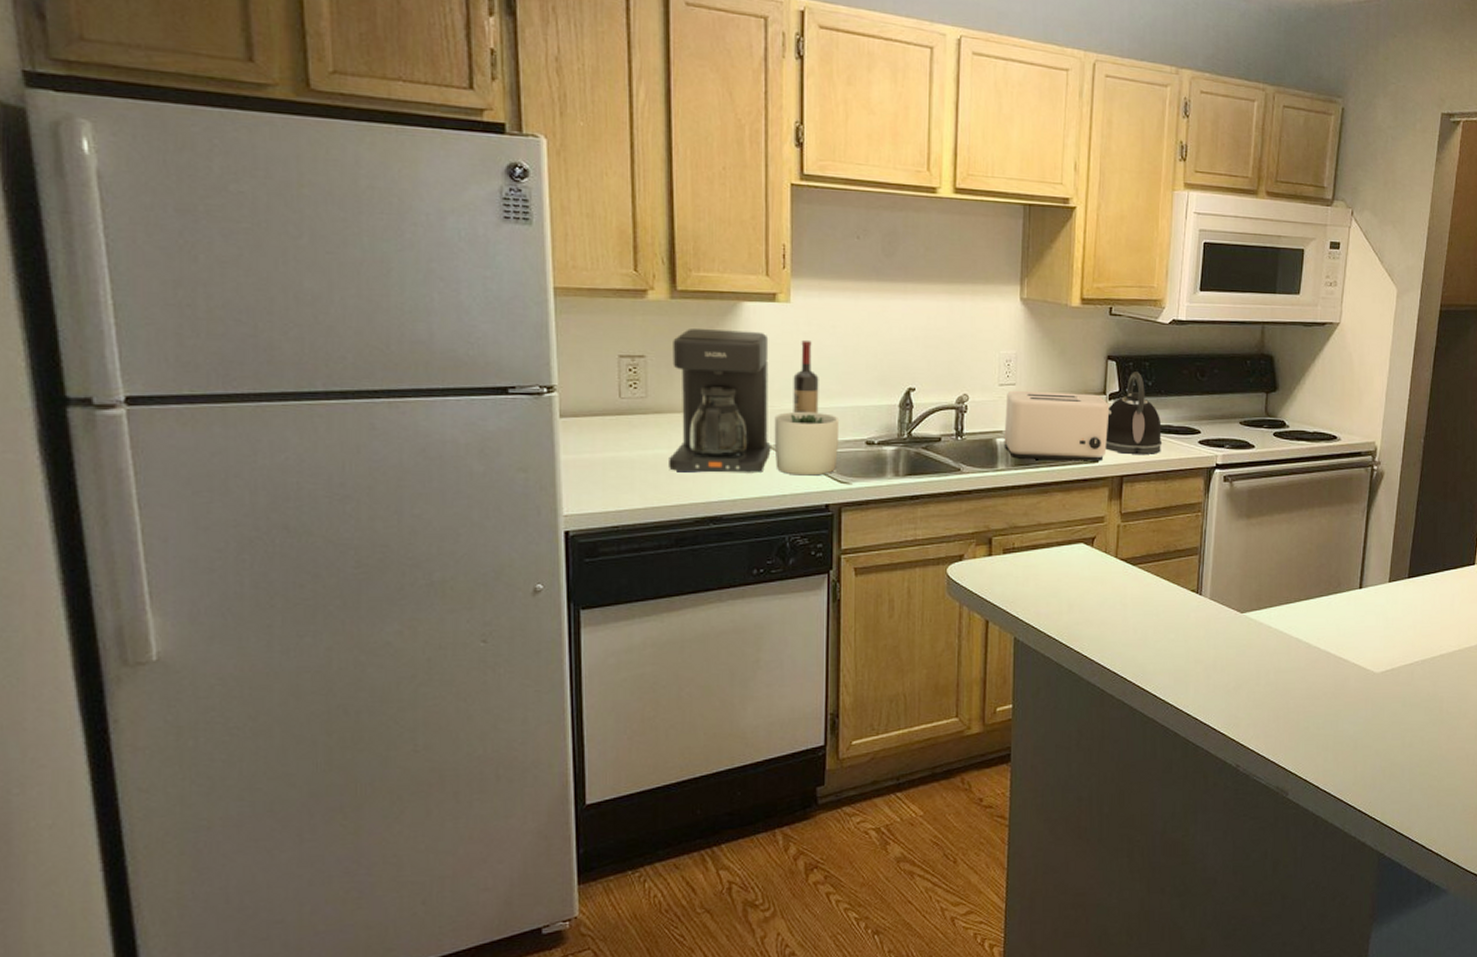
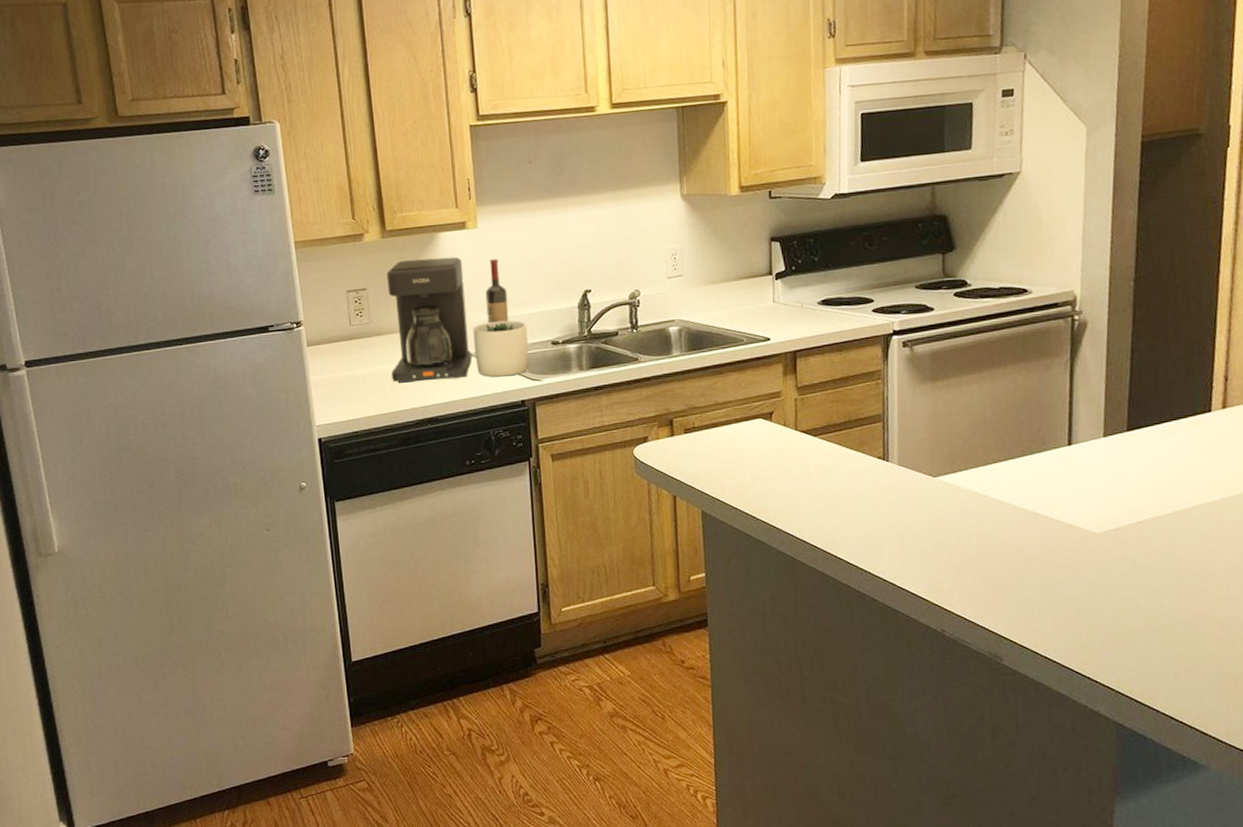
toaster: present [1004,390,1111,463] -> none [675,275,779,345]
kettle: present [1105,372,1163,454] -> none [775,249,835,330]

